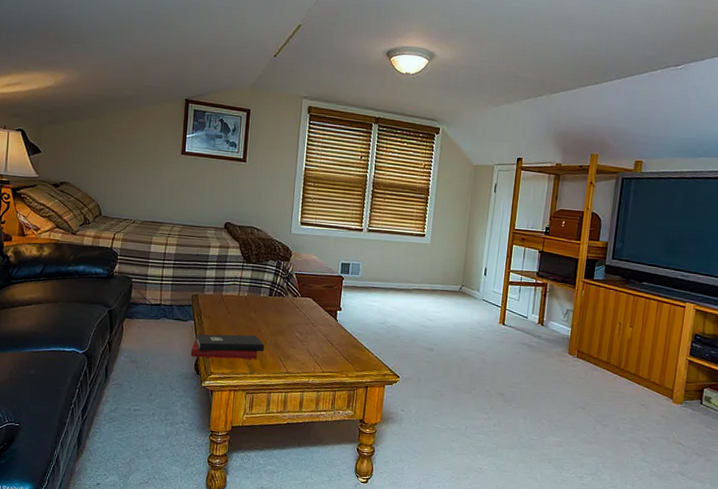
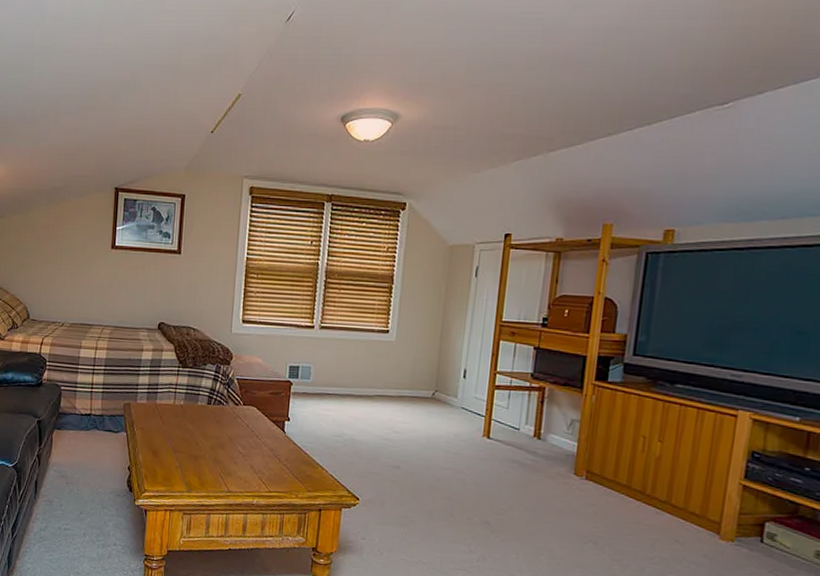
hardback book: present [190,334,265,359] -> none [123,447,204,476]

